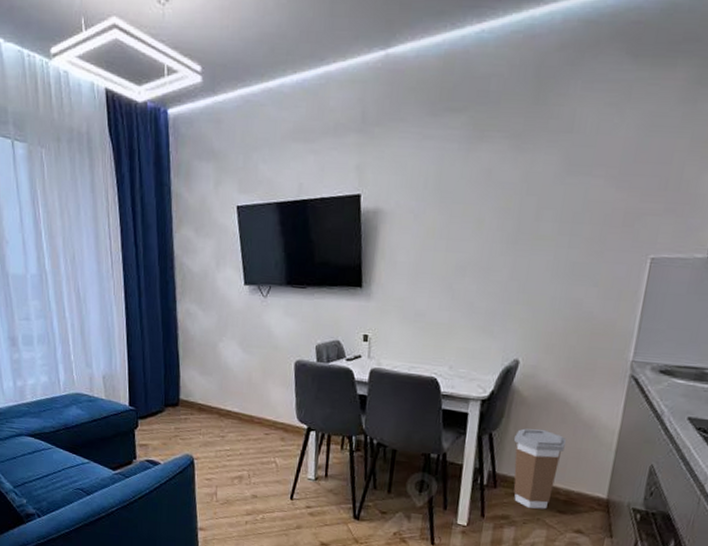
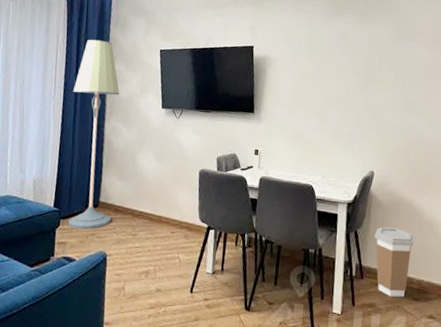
floor lamp: none [135,195,195,431] -> present [68,39,120,230]

